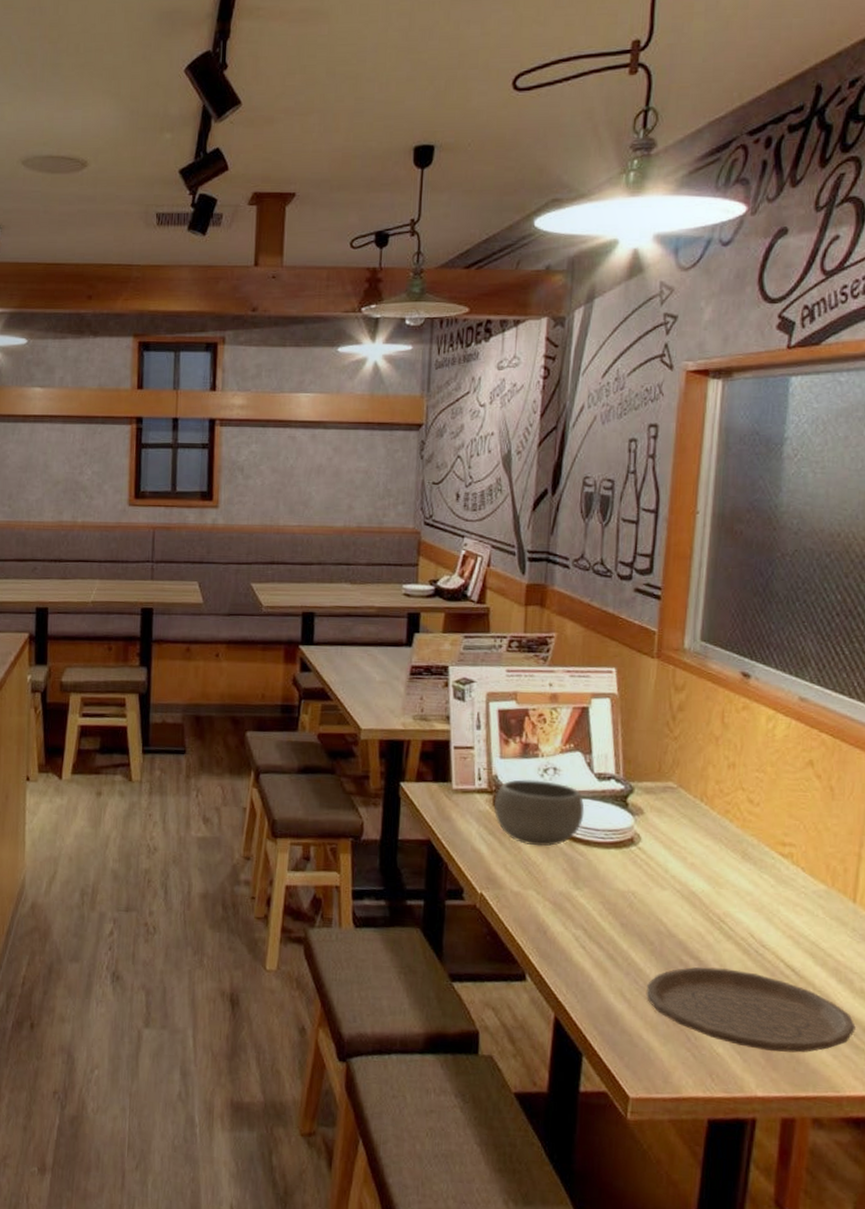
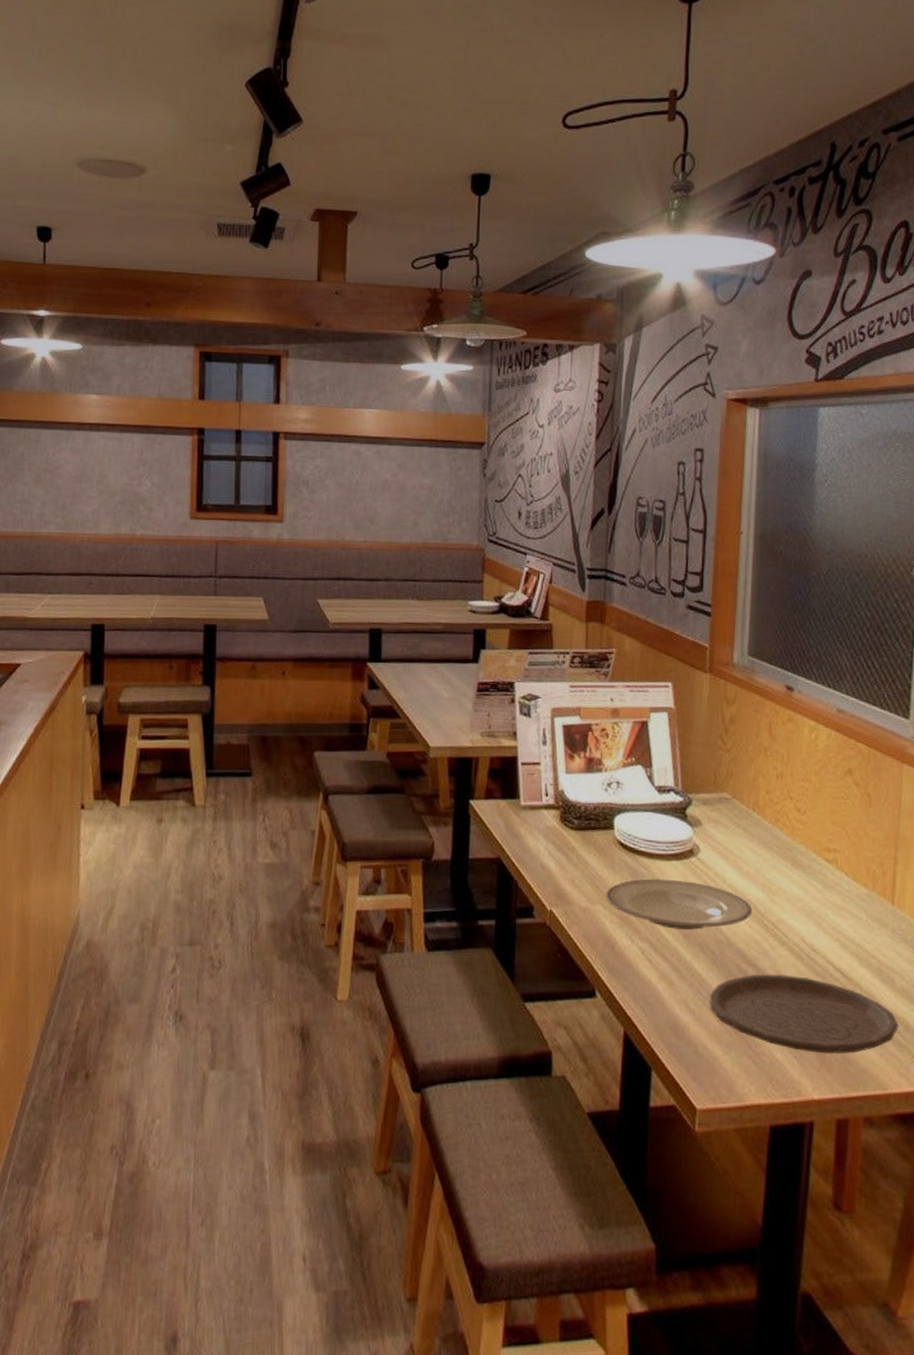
bowl: present [494,779,585,847] -> none [561,794,647,861]
plate: none [538,866,697,919] -> present [605,879,753,930]

